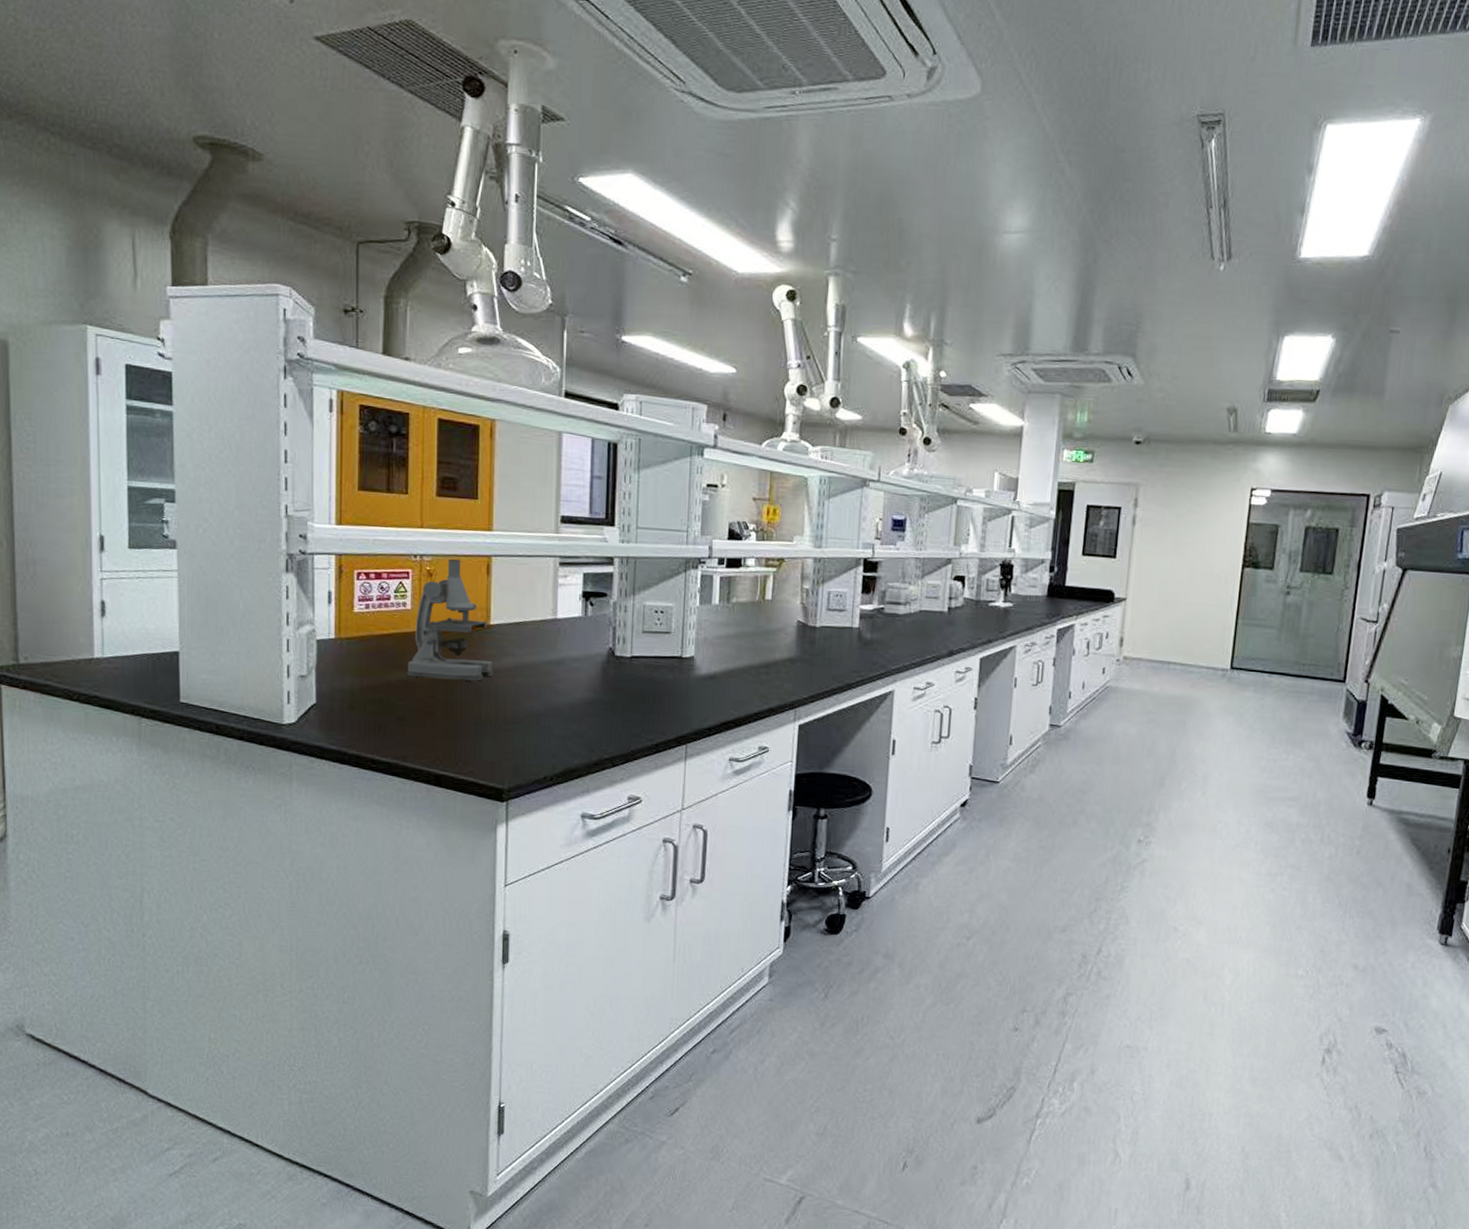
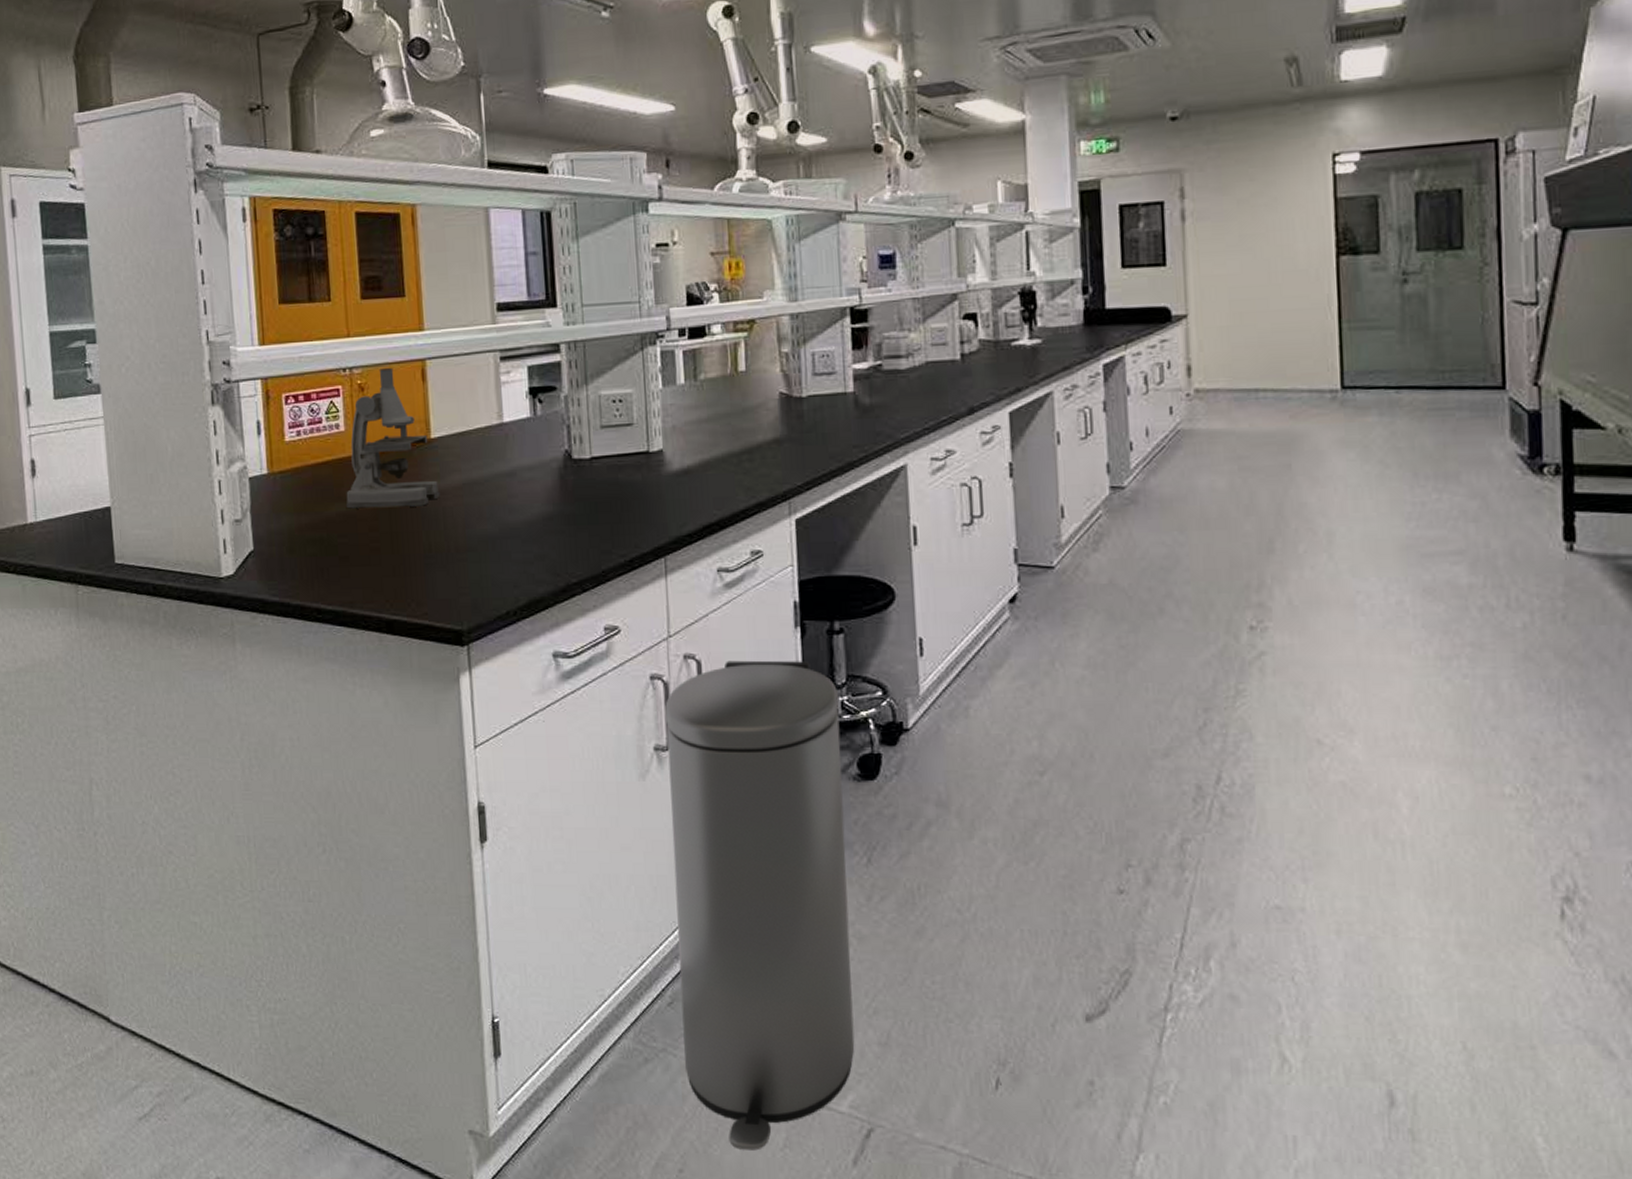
pedal bin: none [659,832,818,1211] -> present [665,660,855,1151]

